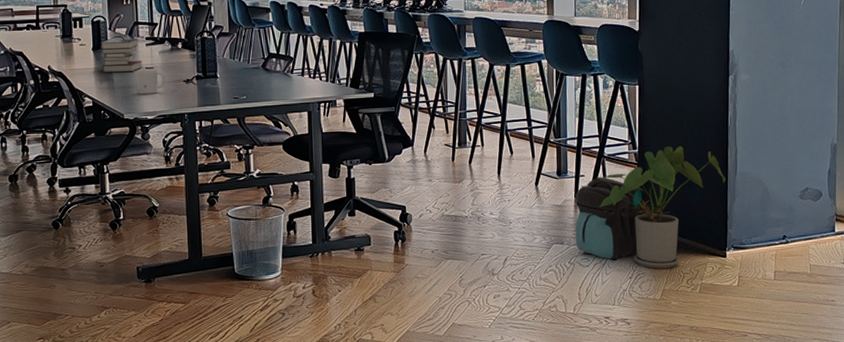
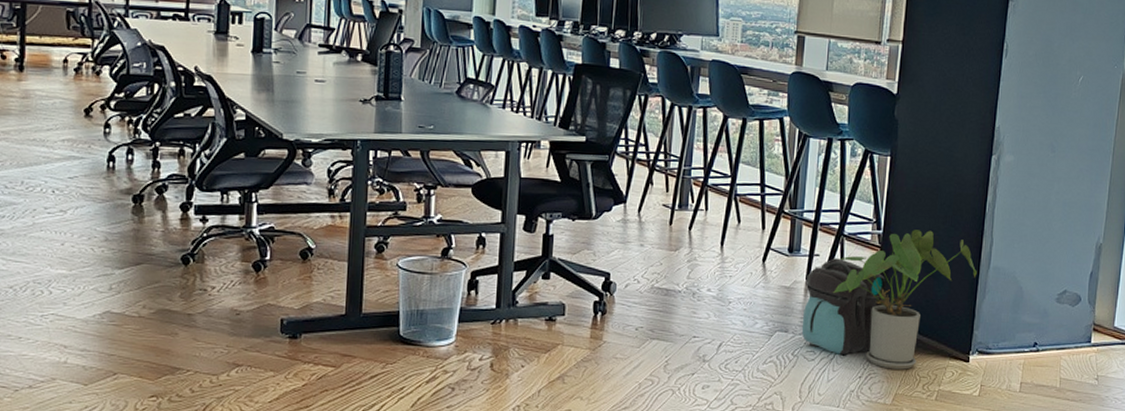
books: present [101,38,143,73] -> none [261,41,312,84]
mug: present [134,69,165,94] -> none [300,82,337,113]

